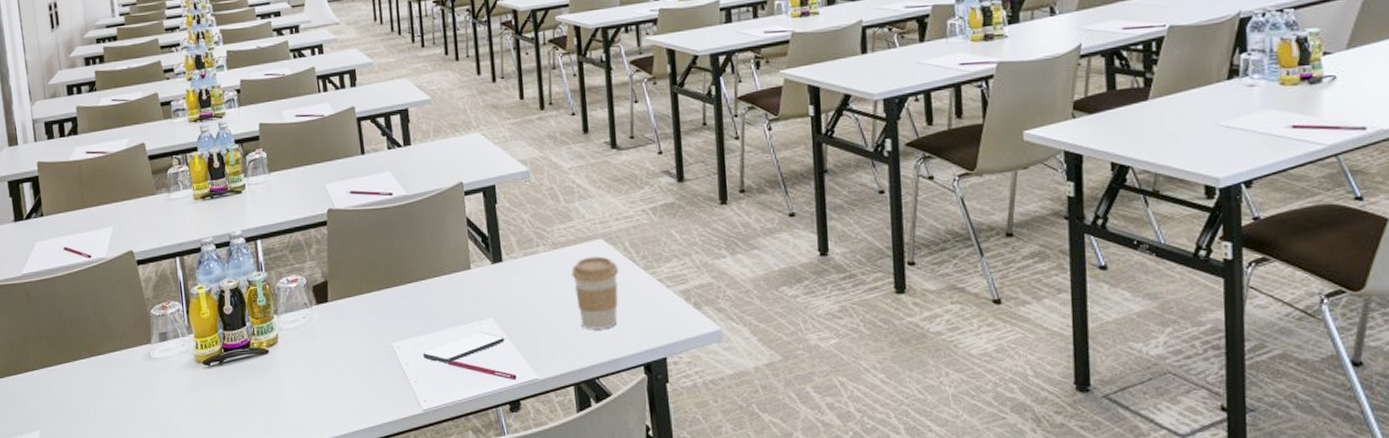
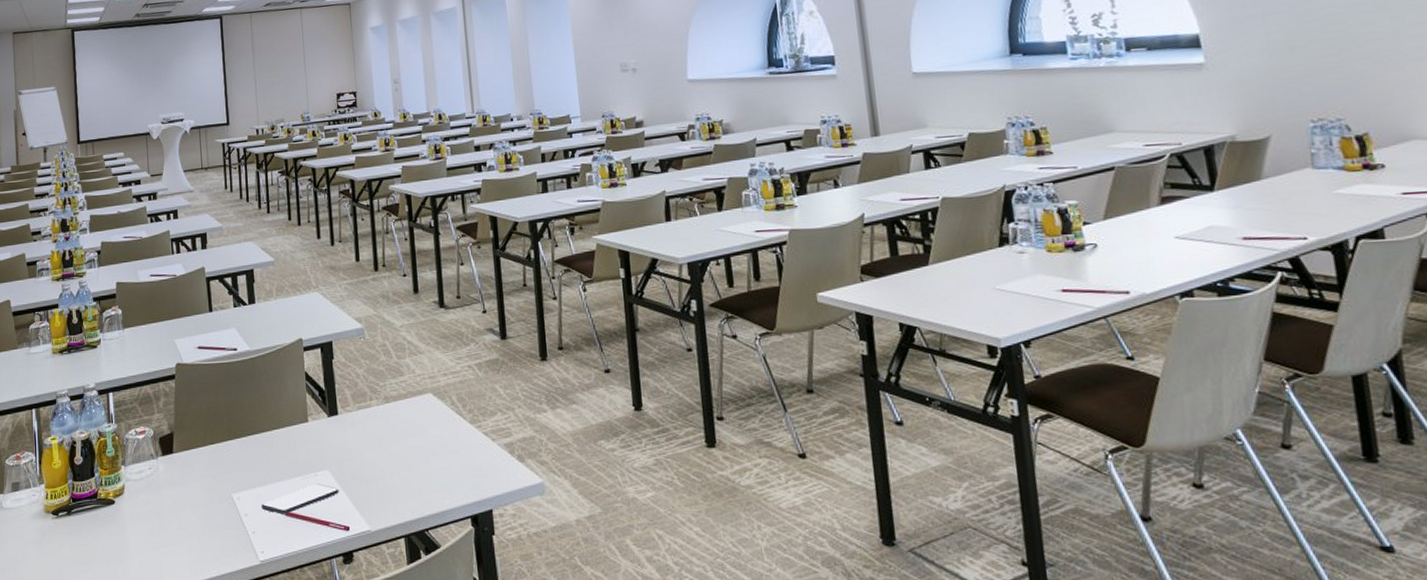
coffee cup: present [571,256,619,329] -> none [402,410,447,481]

